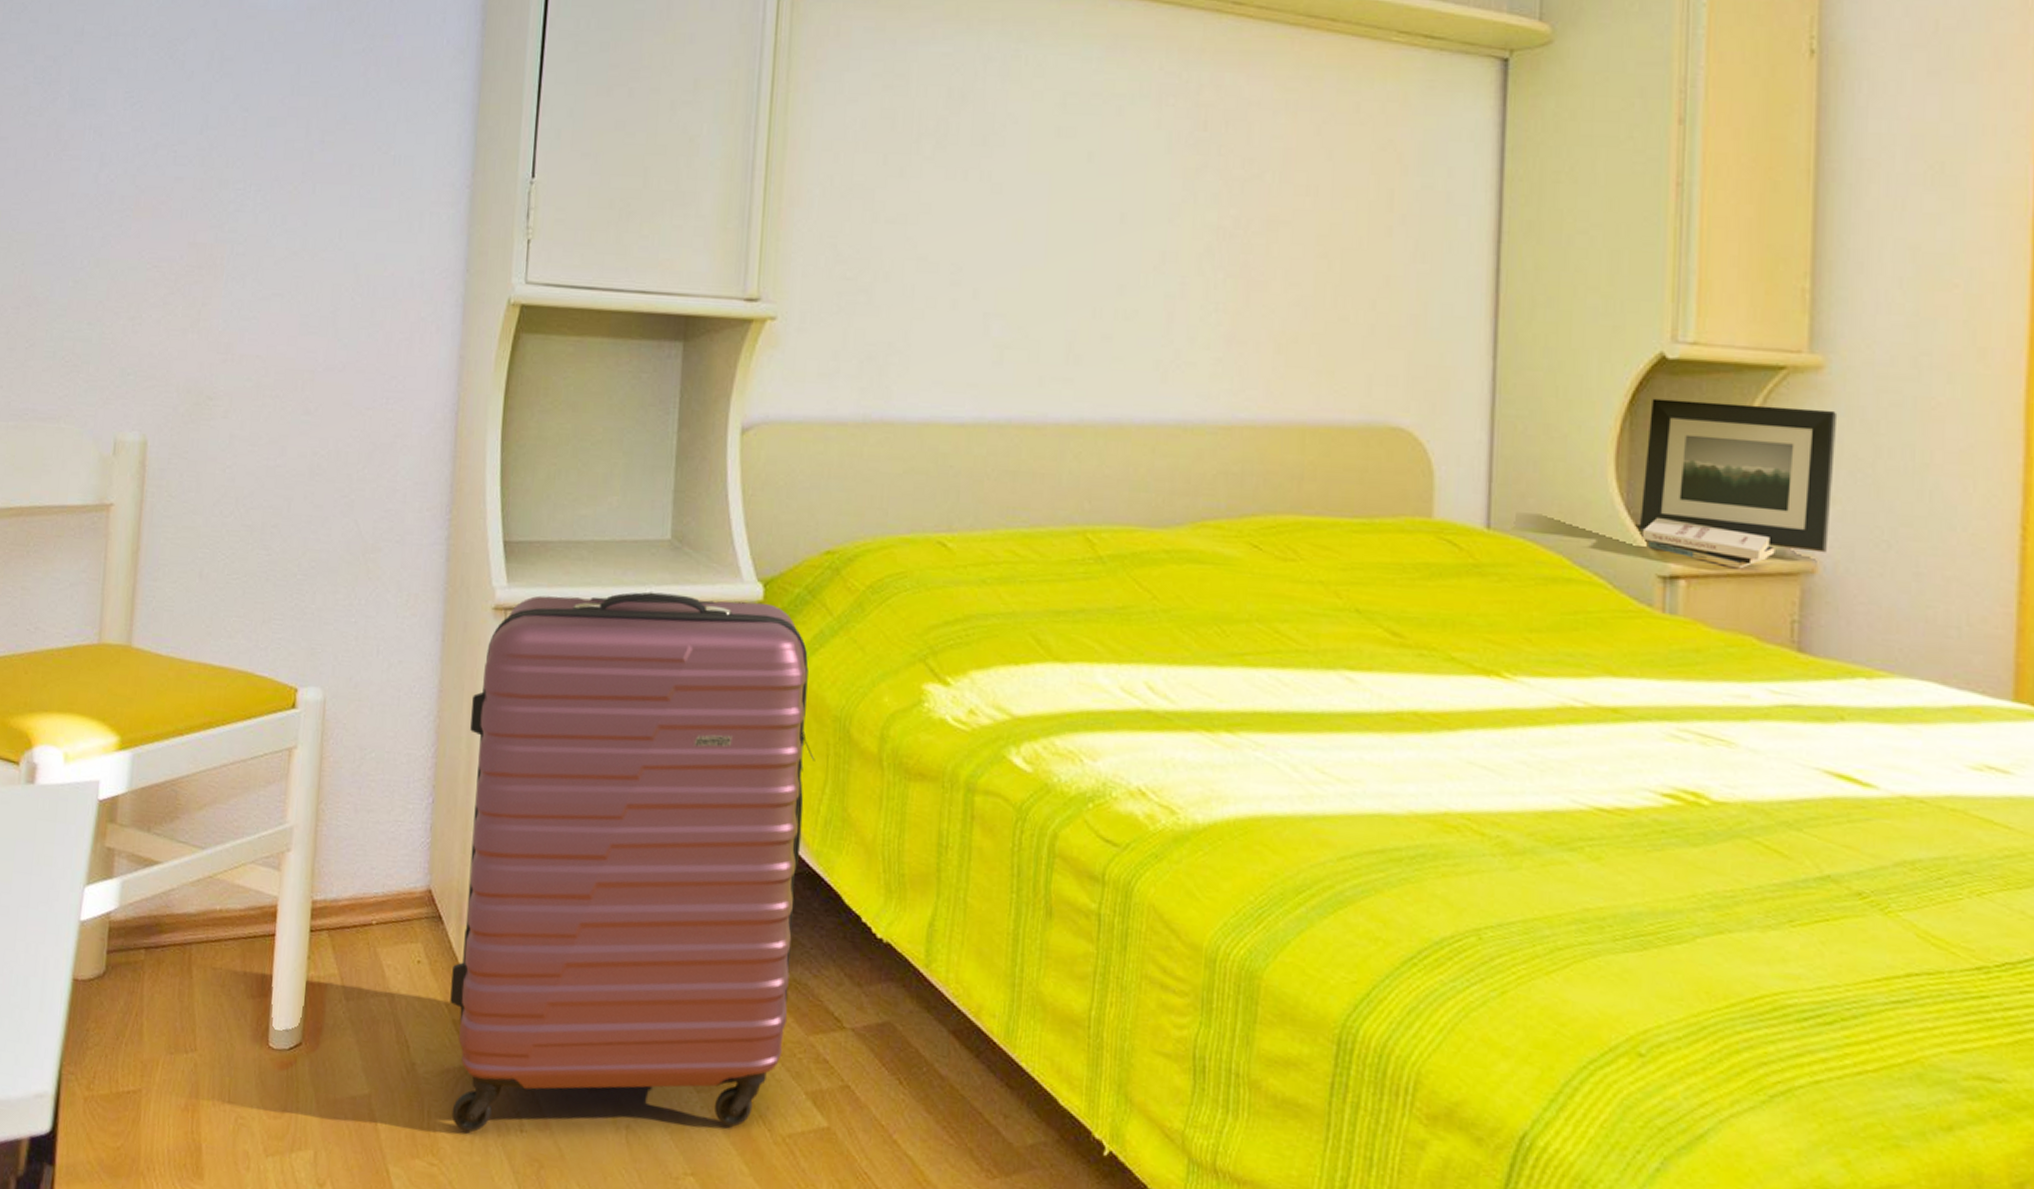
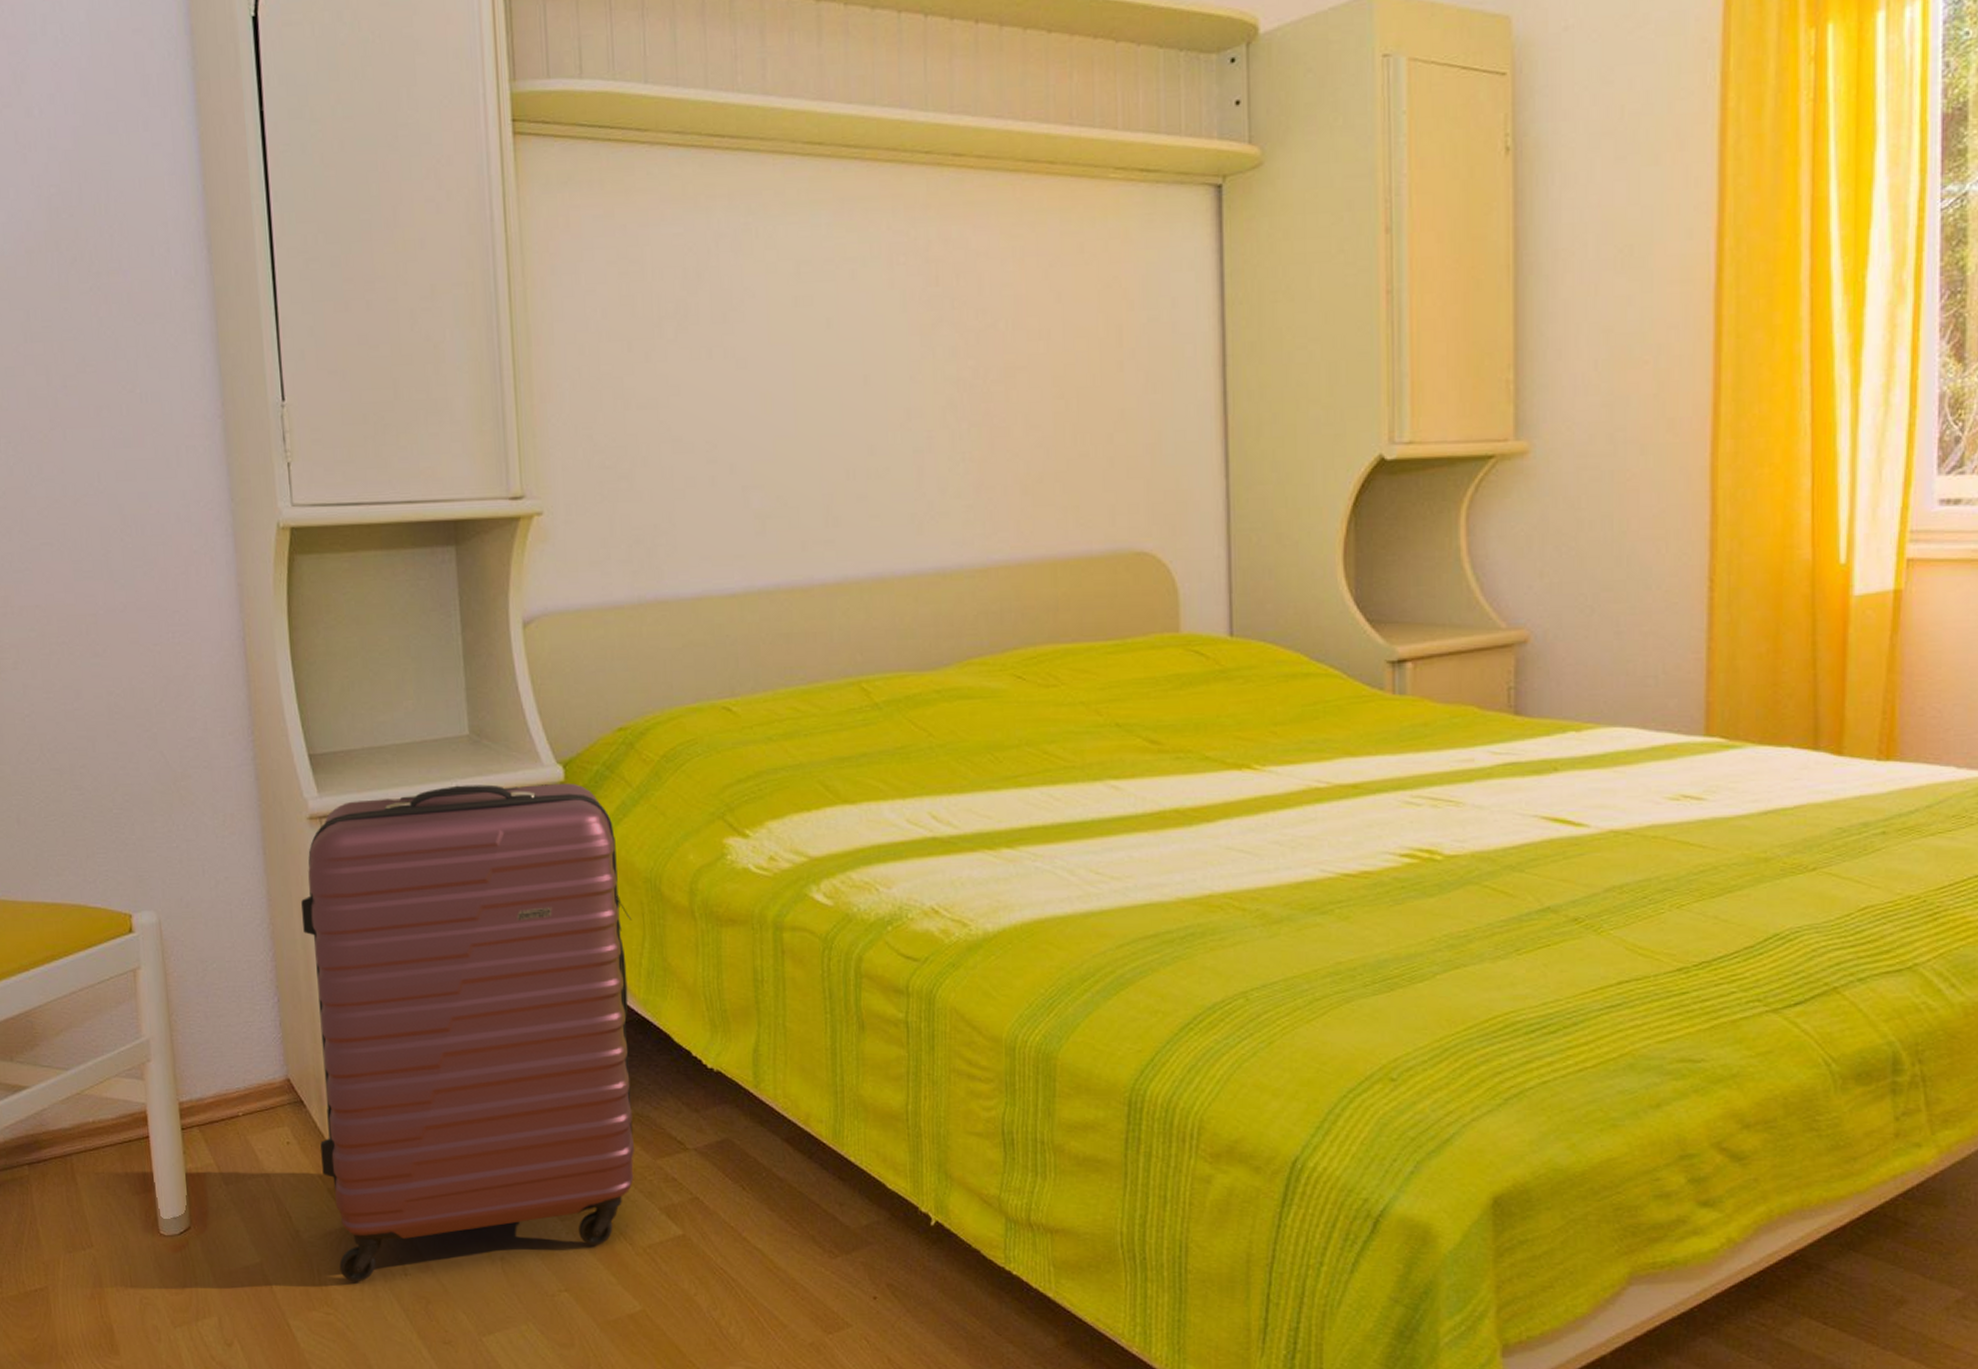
picture frame: present [1639,398,1838,553] -> none [1367,491,1543,624]
books: present [1642,516,1775,569] -> none [1371,607,1491,647]

